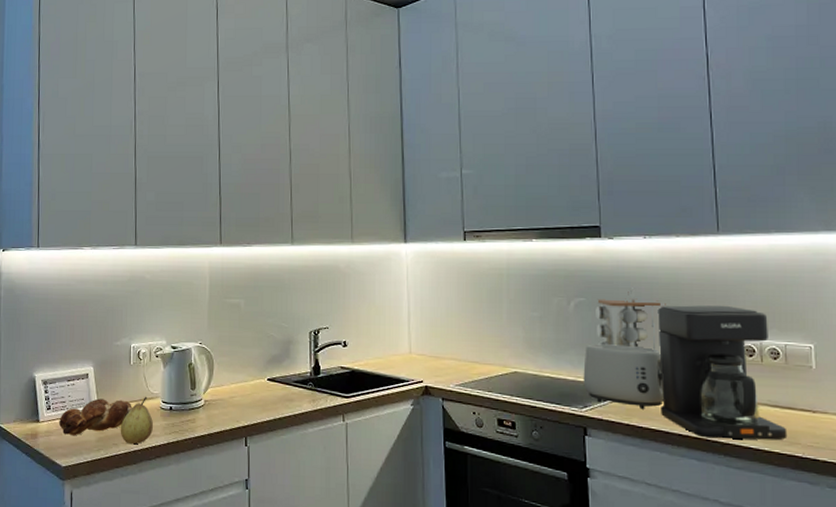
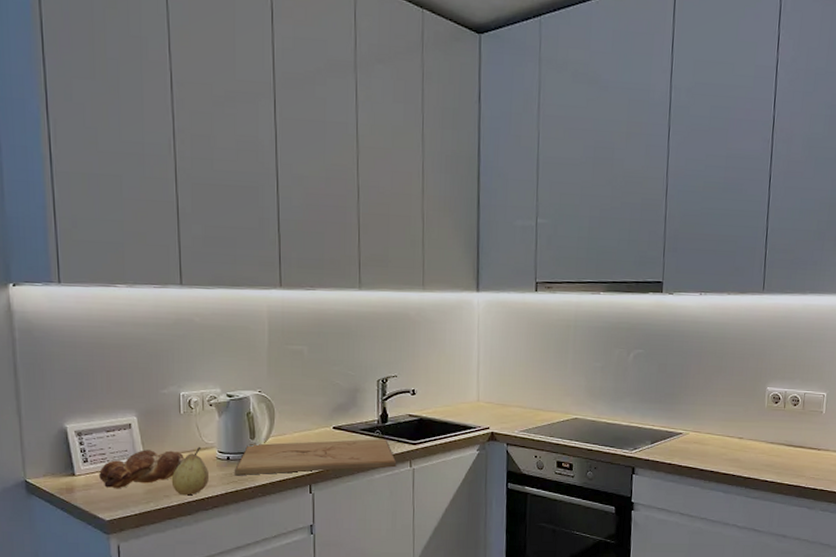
cutting board: none [176,391,330,426] -> present [235,439,397,476]
toaster: present [583,344,664,409] -> none [635,392,704,450]
spice rack: present [596,288,666,353] -> none [650,341,713,400]
coffee maker: present [657,305,788,441] -> none [698,357,797,474]

